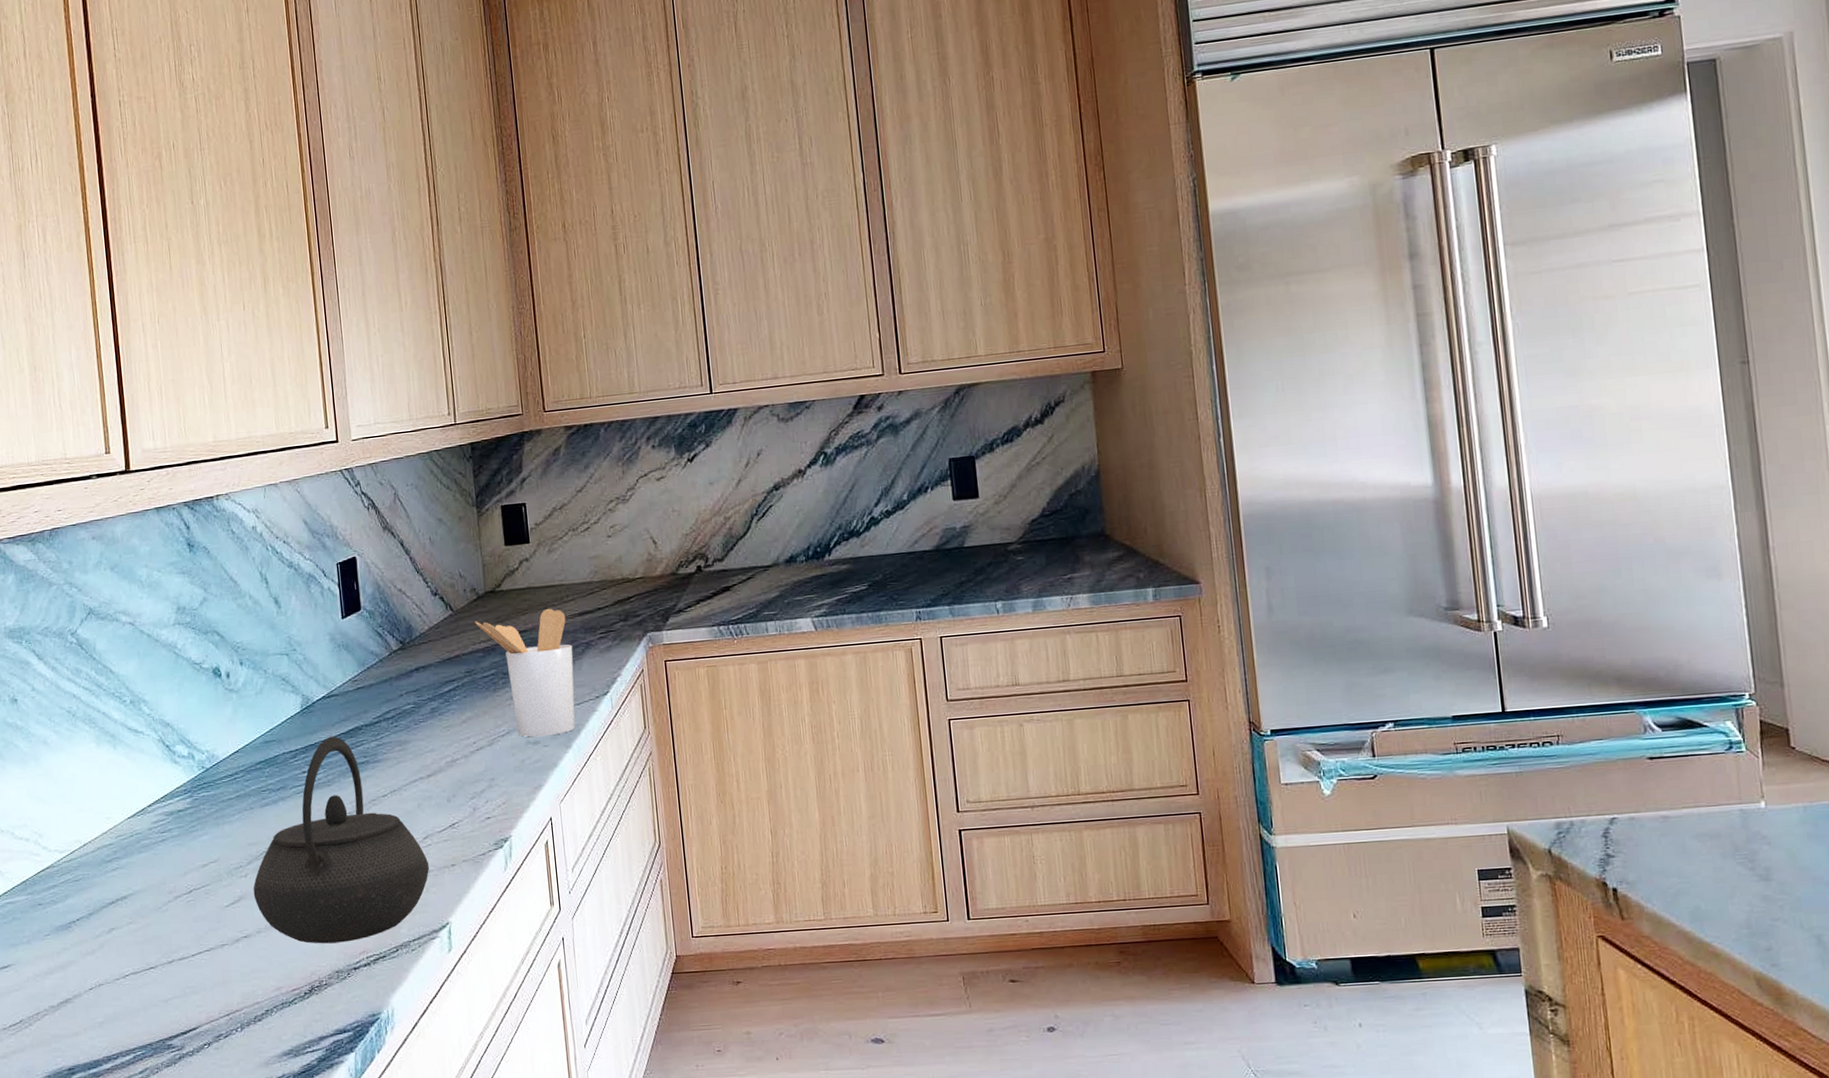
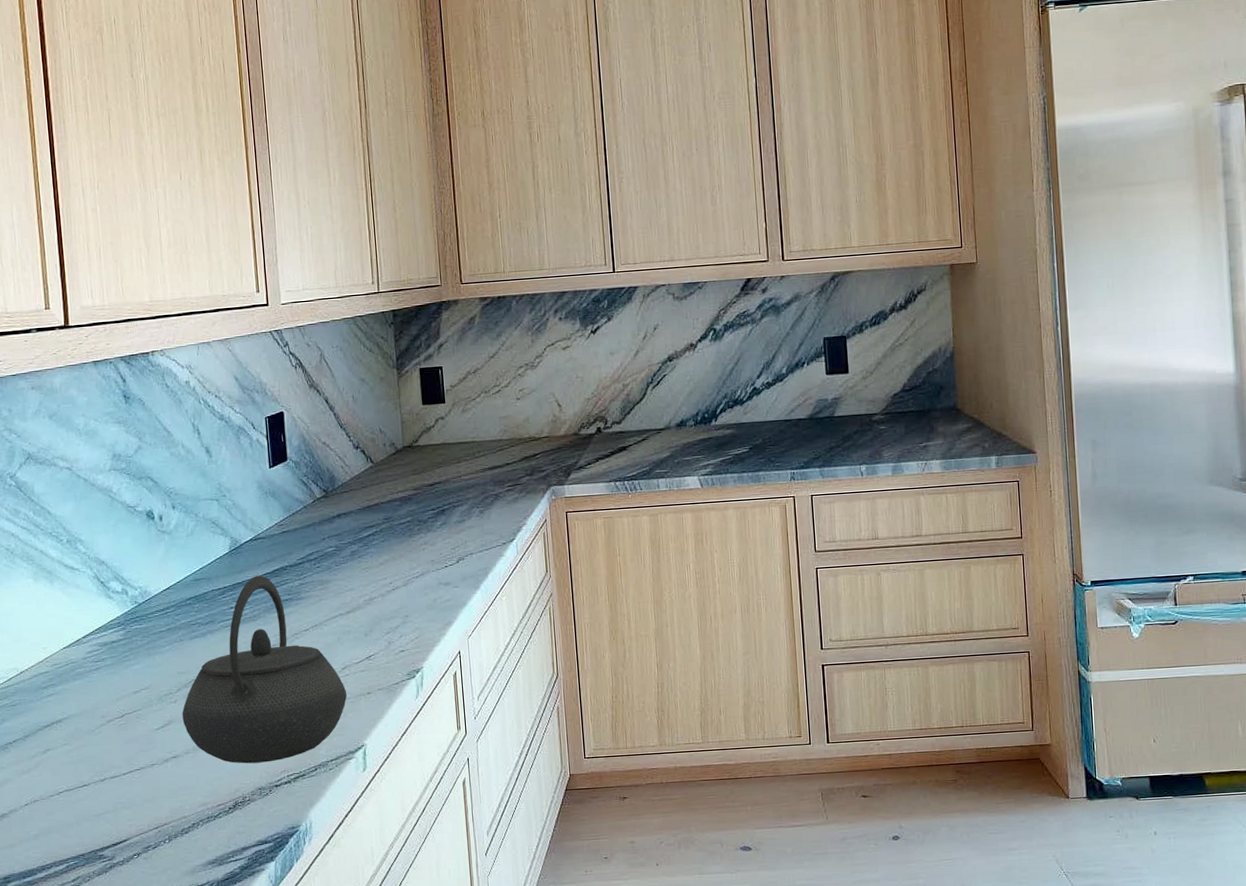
utensil holder: present [475,608,576,737] -> none [393,462,484,579]

